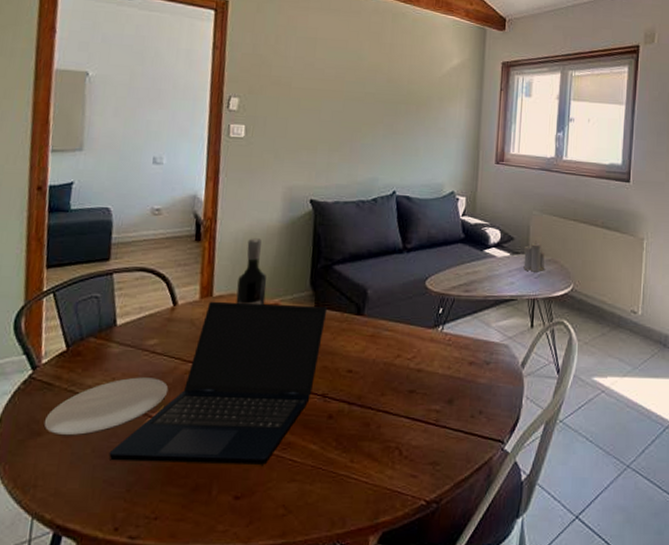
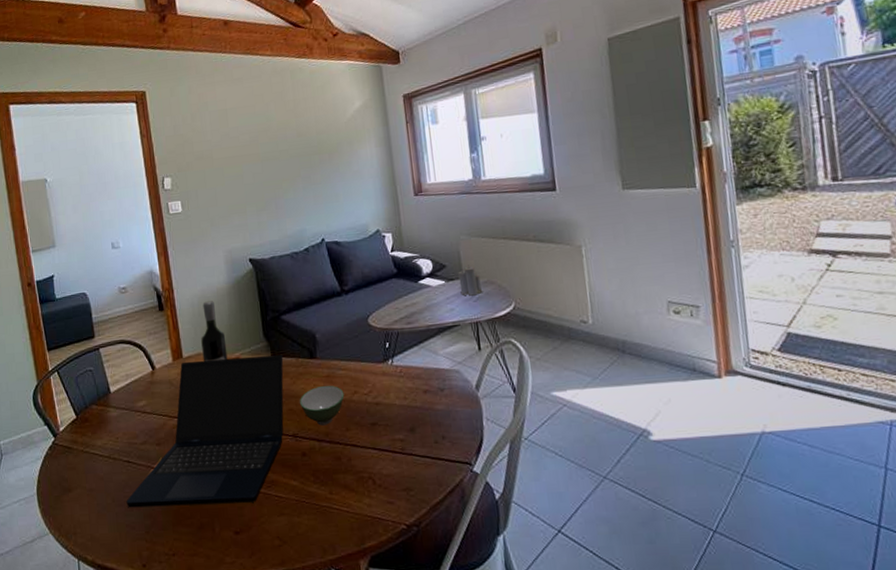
plate: present [43,377,169,436] -> none [71,434,163,490]
bowl: none [335,345,386,388] -> present [299,385,345,426]

